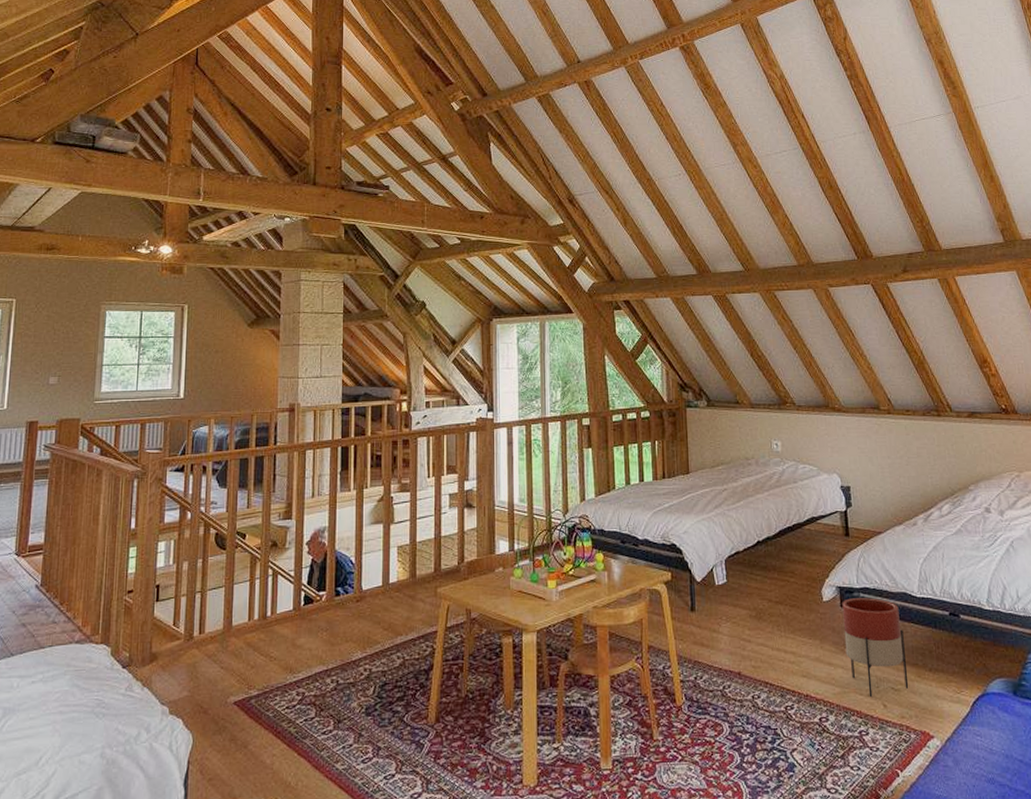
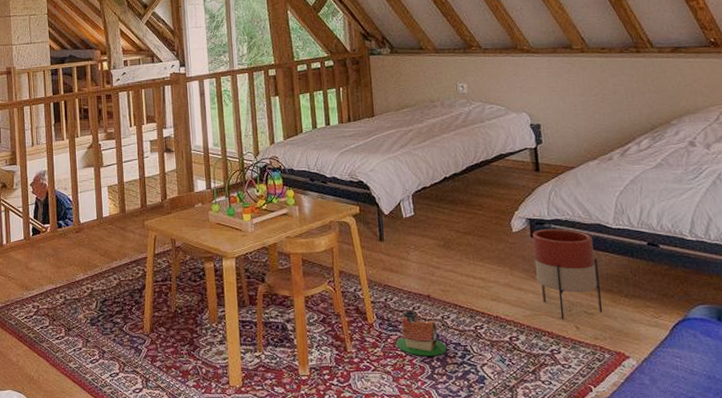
toy house: none [704,690,757,742] -> present [395,310,447,356]

